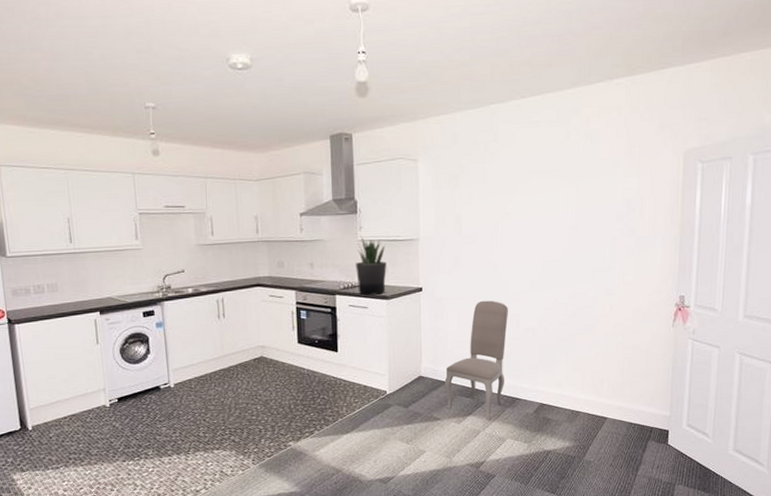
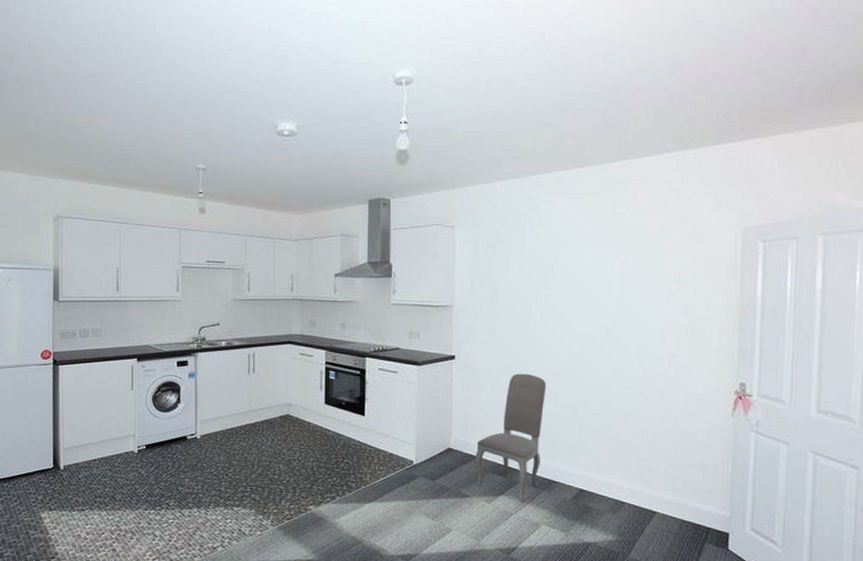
planter: present [355,236,387,295] -> none [386,300,419,360]

